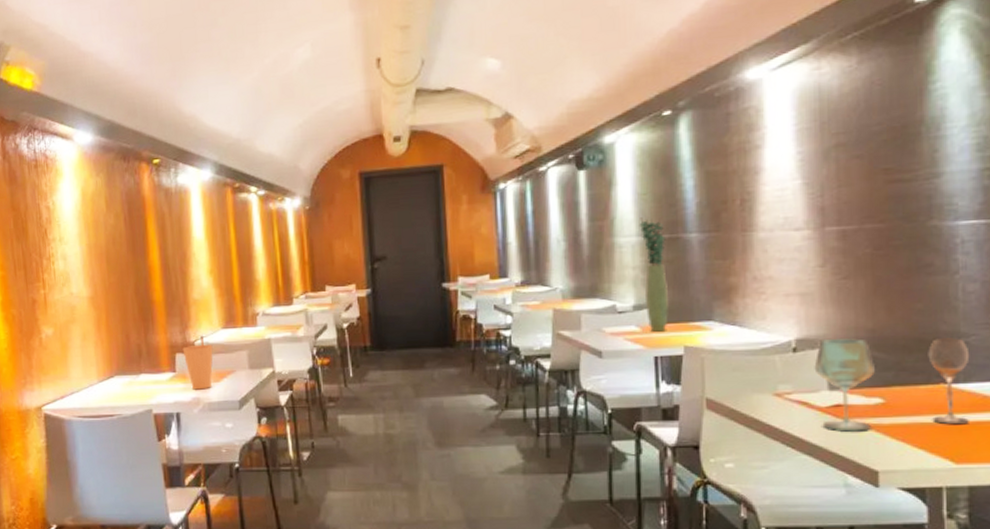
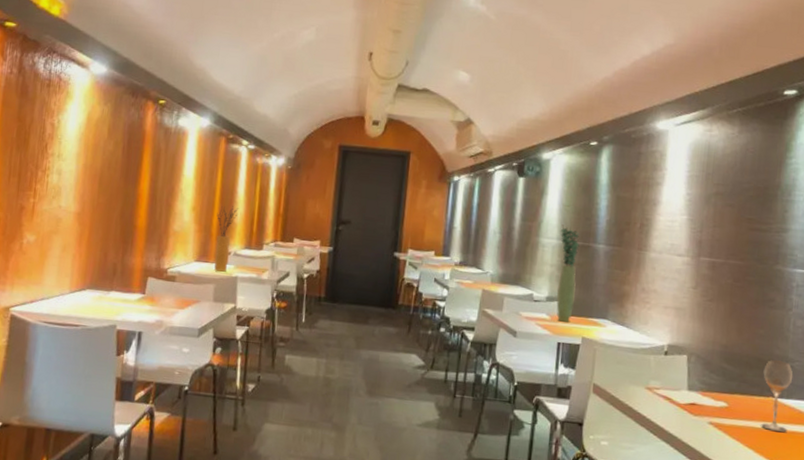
cup: present [182,335,213,390] -> none [155,264,184,314]
vase: none [237,262,260,336] -> present [214,206,239,272]
wine glass: present [814,338,876,432] -> none [679,348,725,428]

